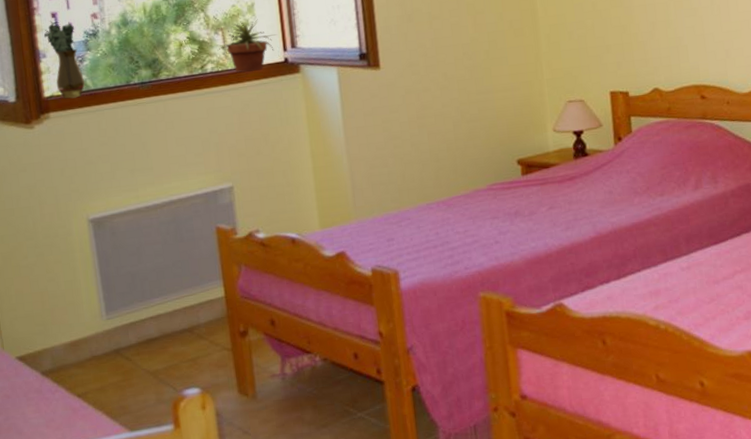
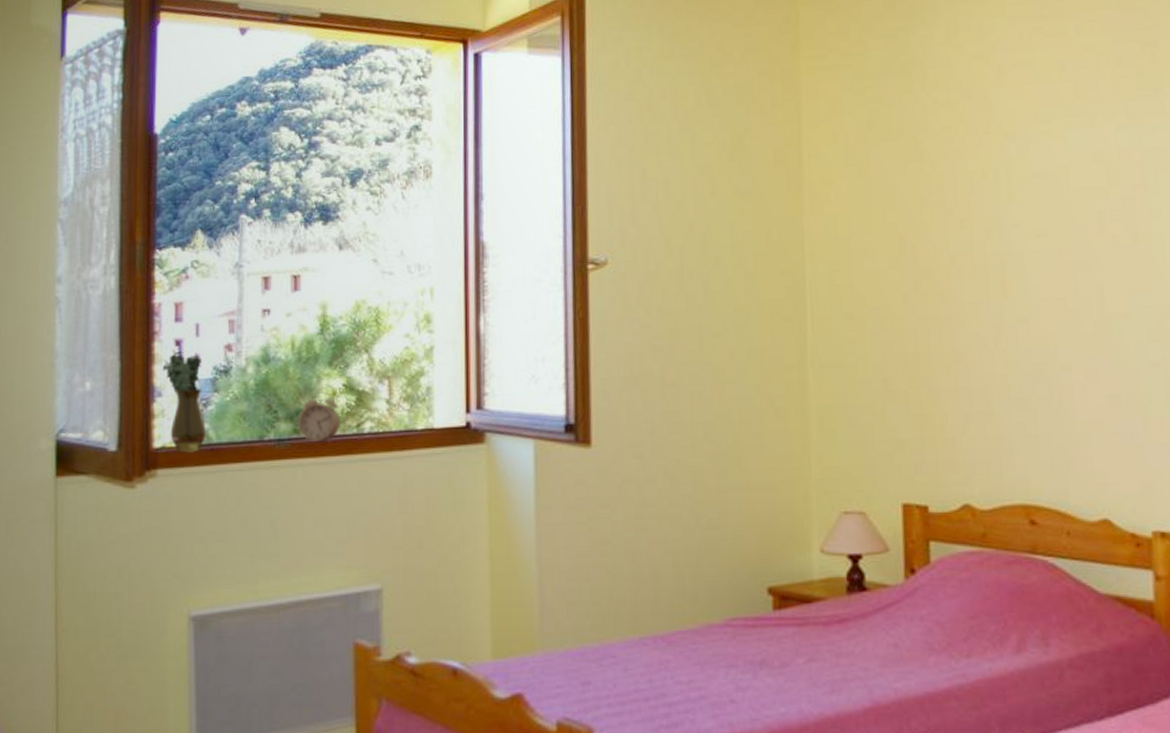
alarm clock: none [155,43,189,84] -> present [297,391,341,443]
potted plant: present [219,19,277,73] -> none [383,367,459,438]

